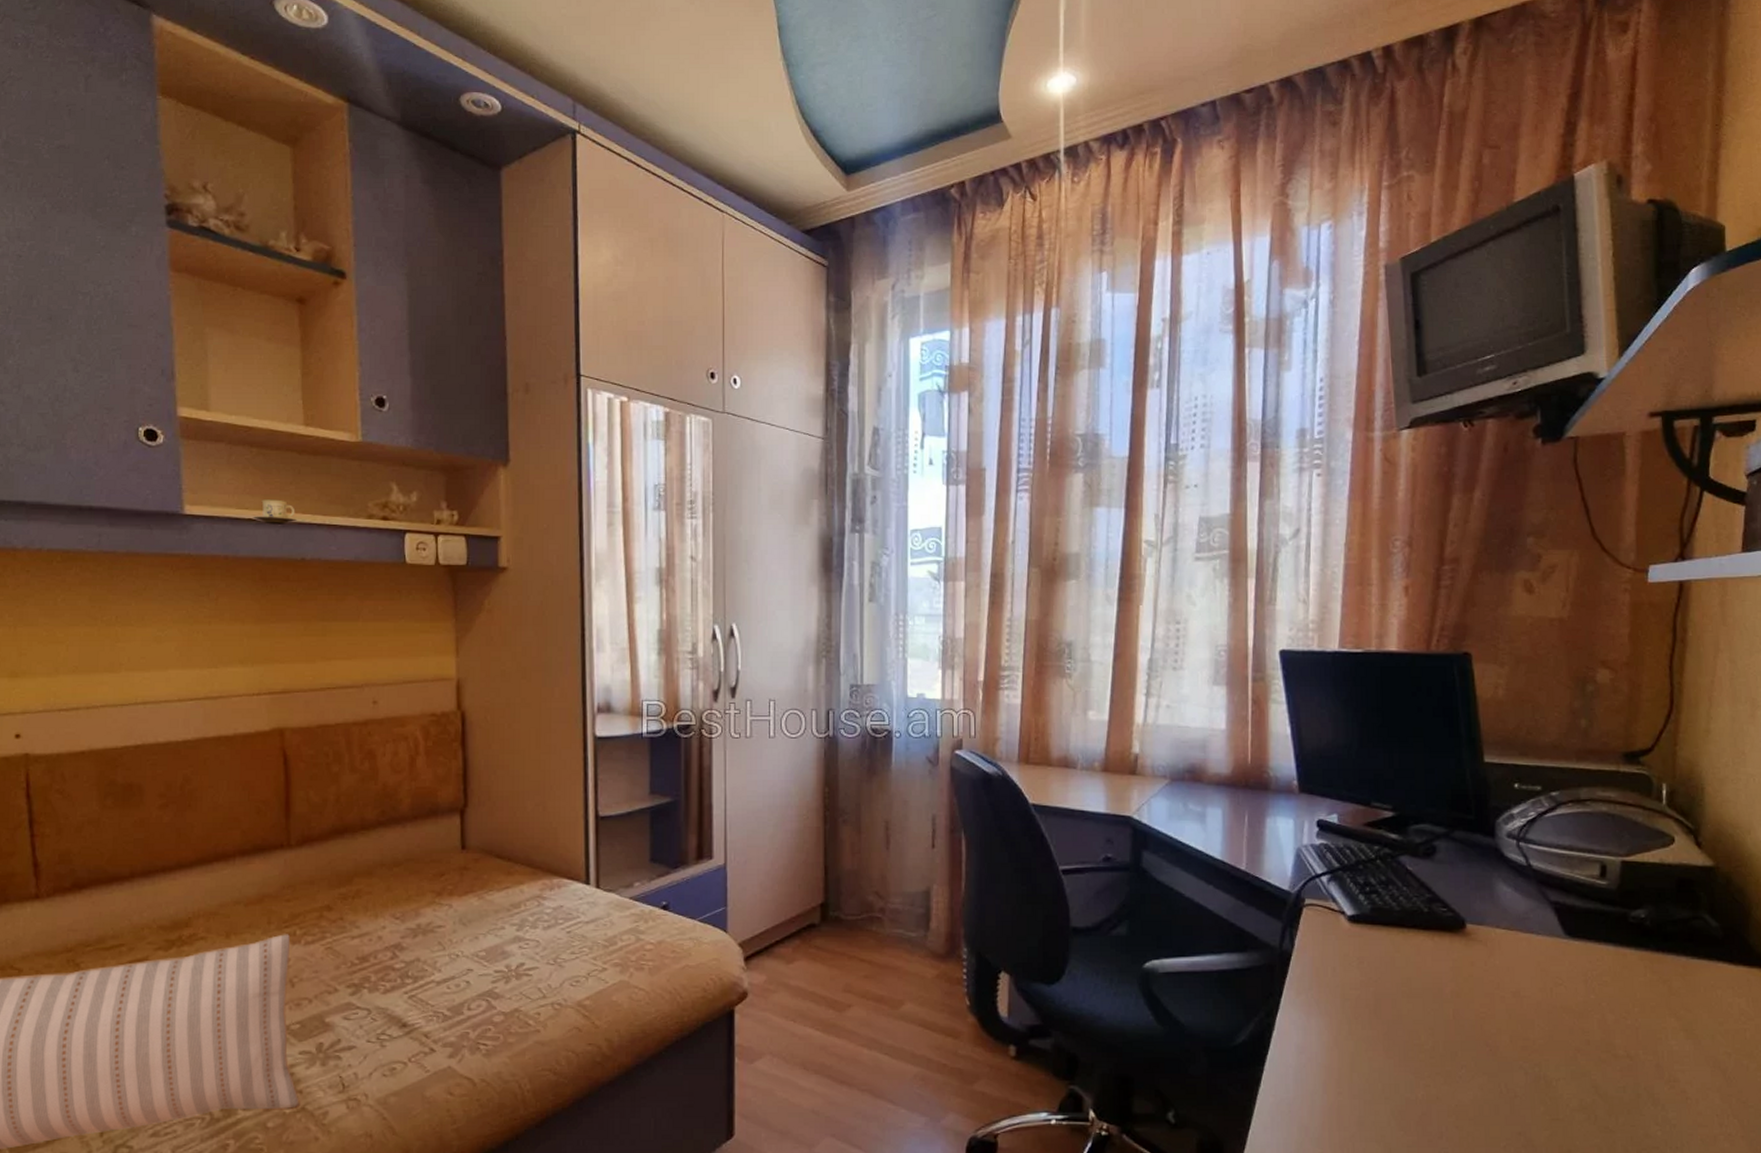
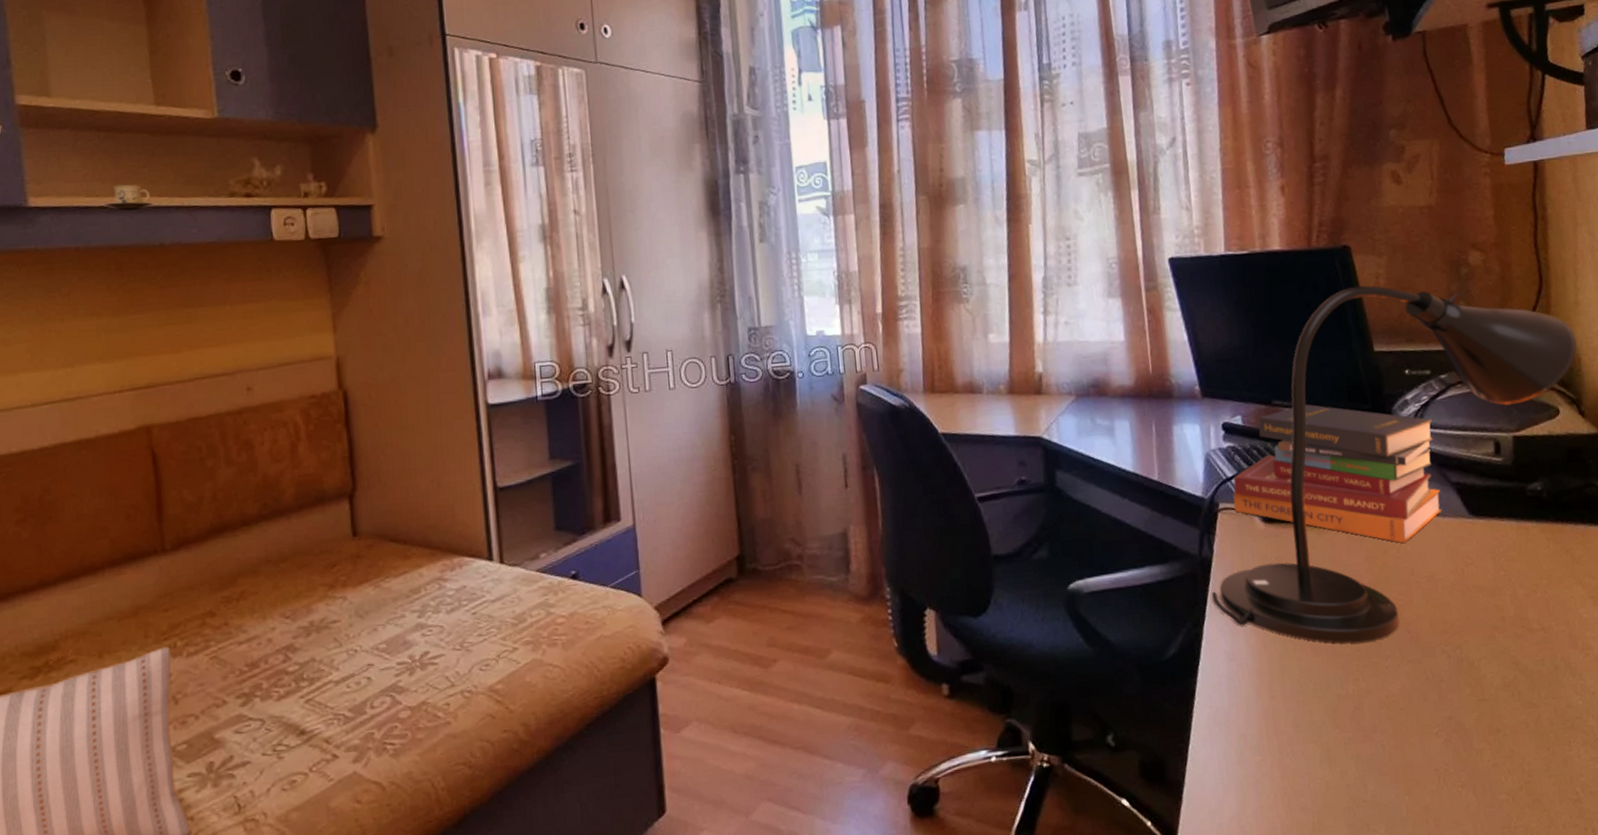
desk lamp: none [1289,694,1702,1050] -> present [1212,285,1577,643]
books: none [1320,809,1538,957] -> present [1233,404,1442,544]

